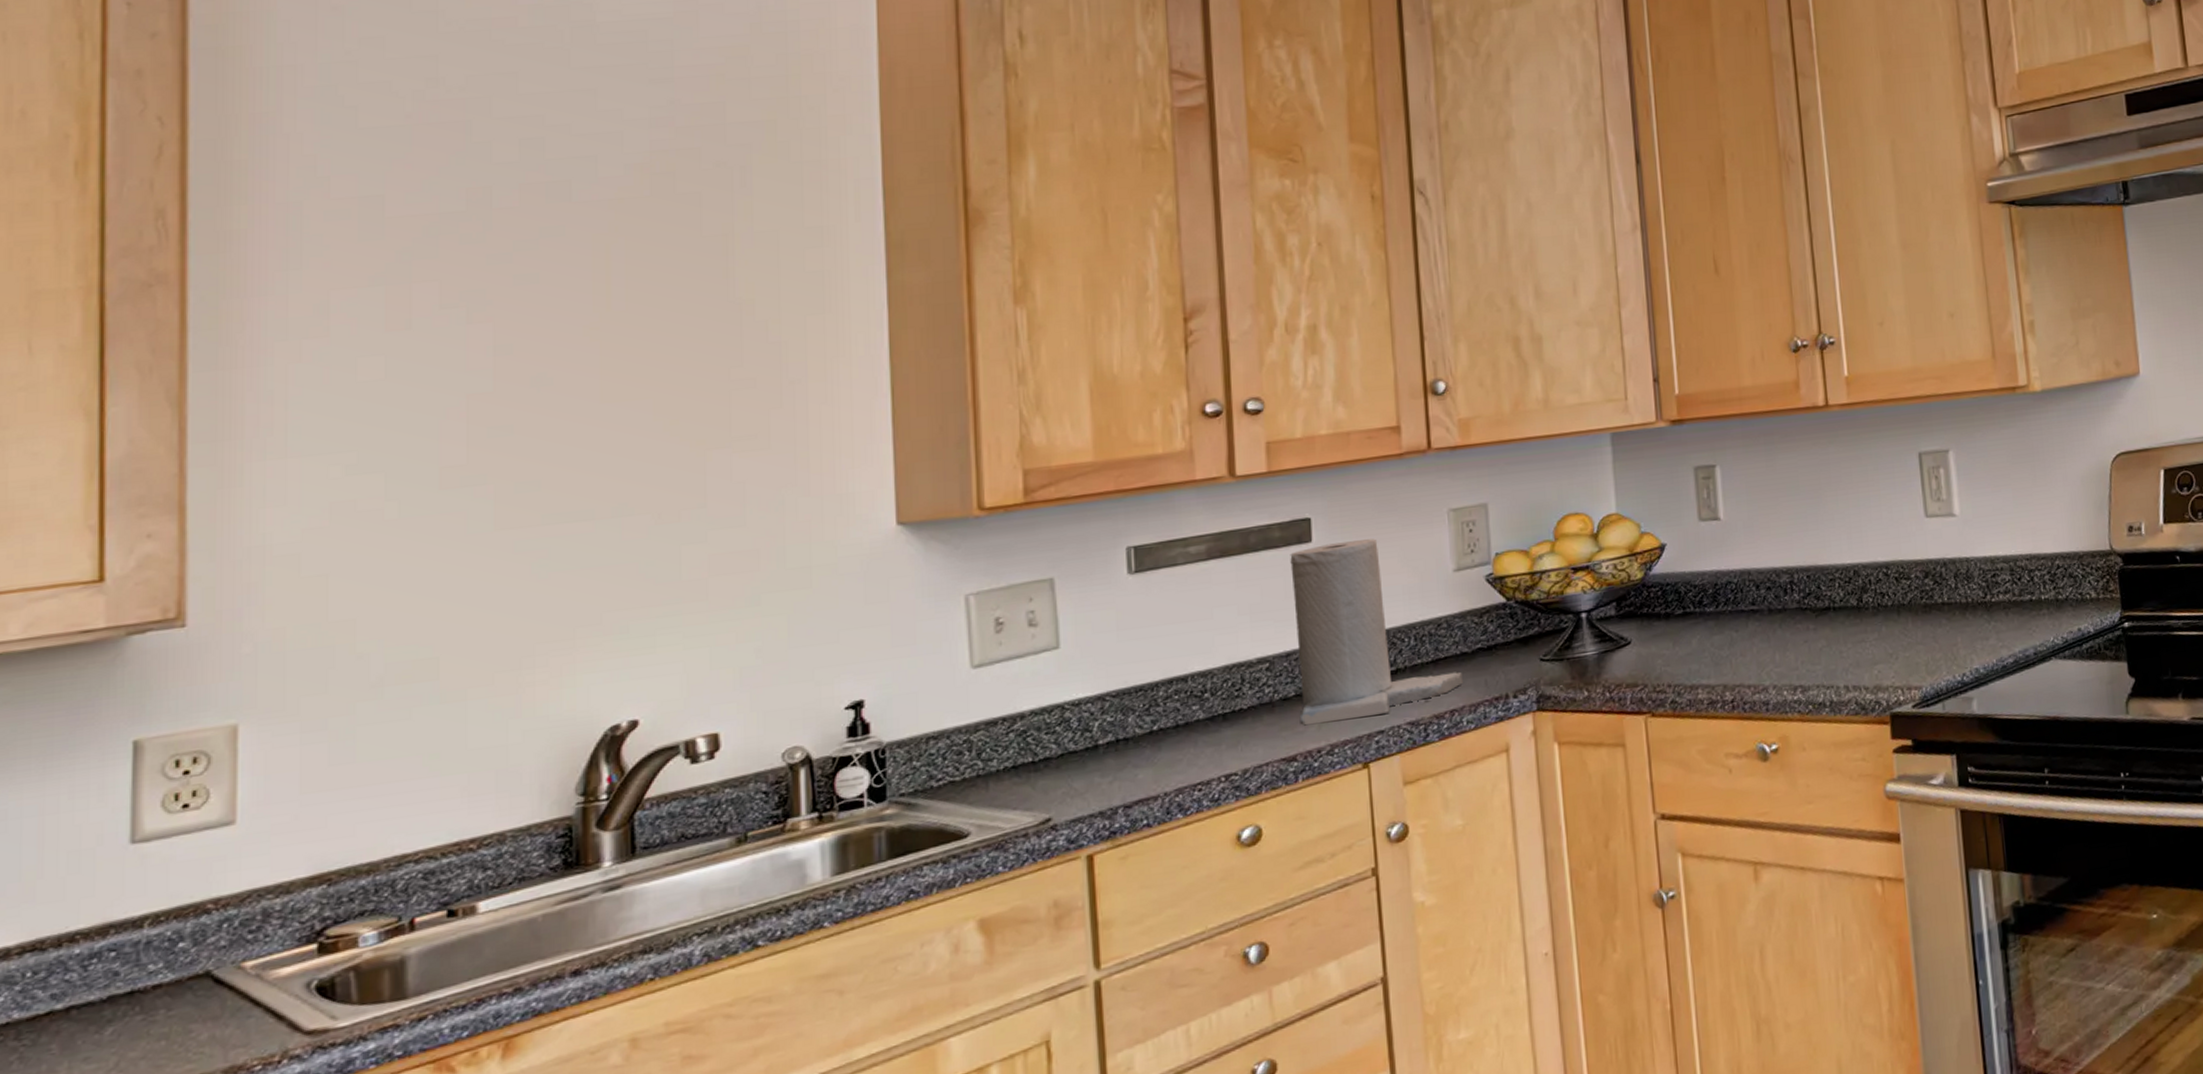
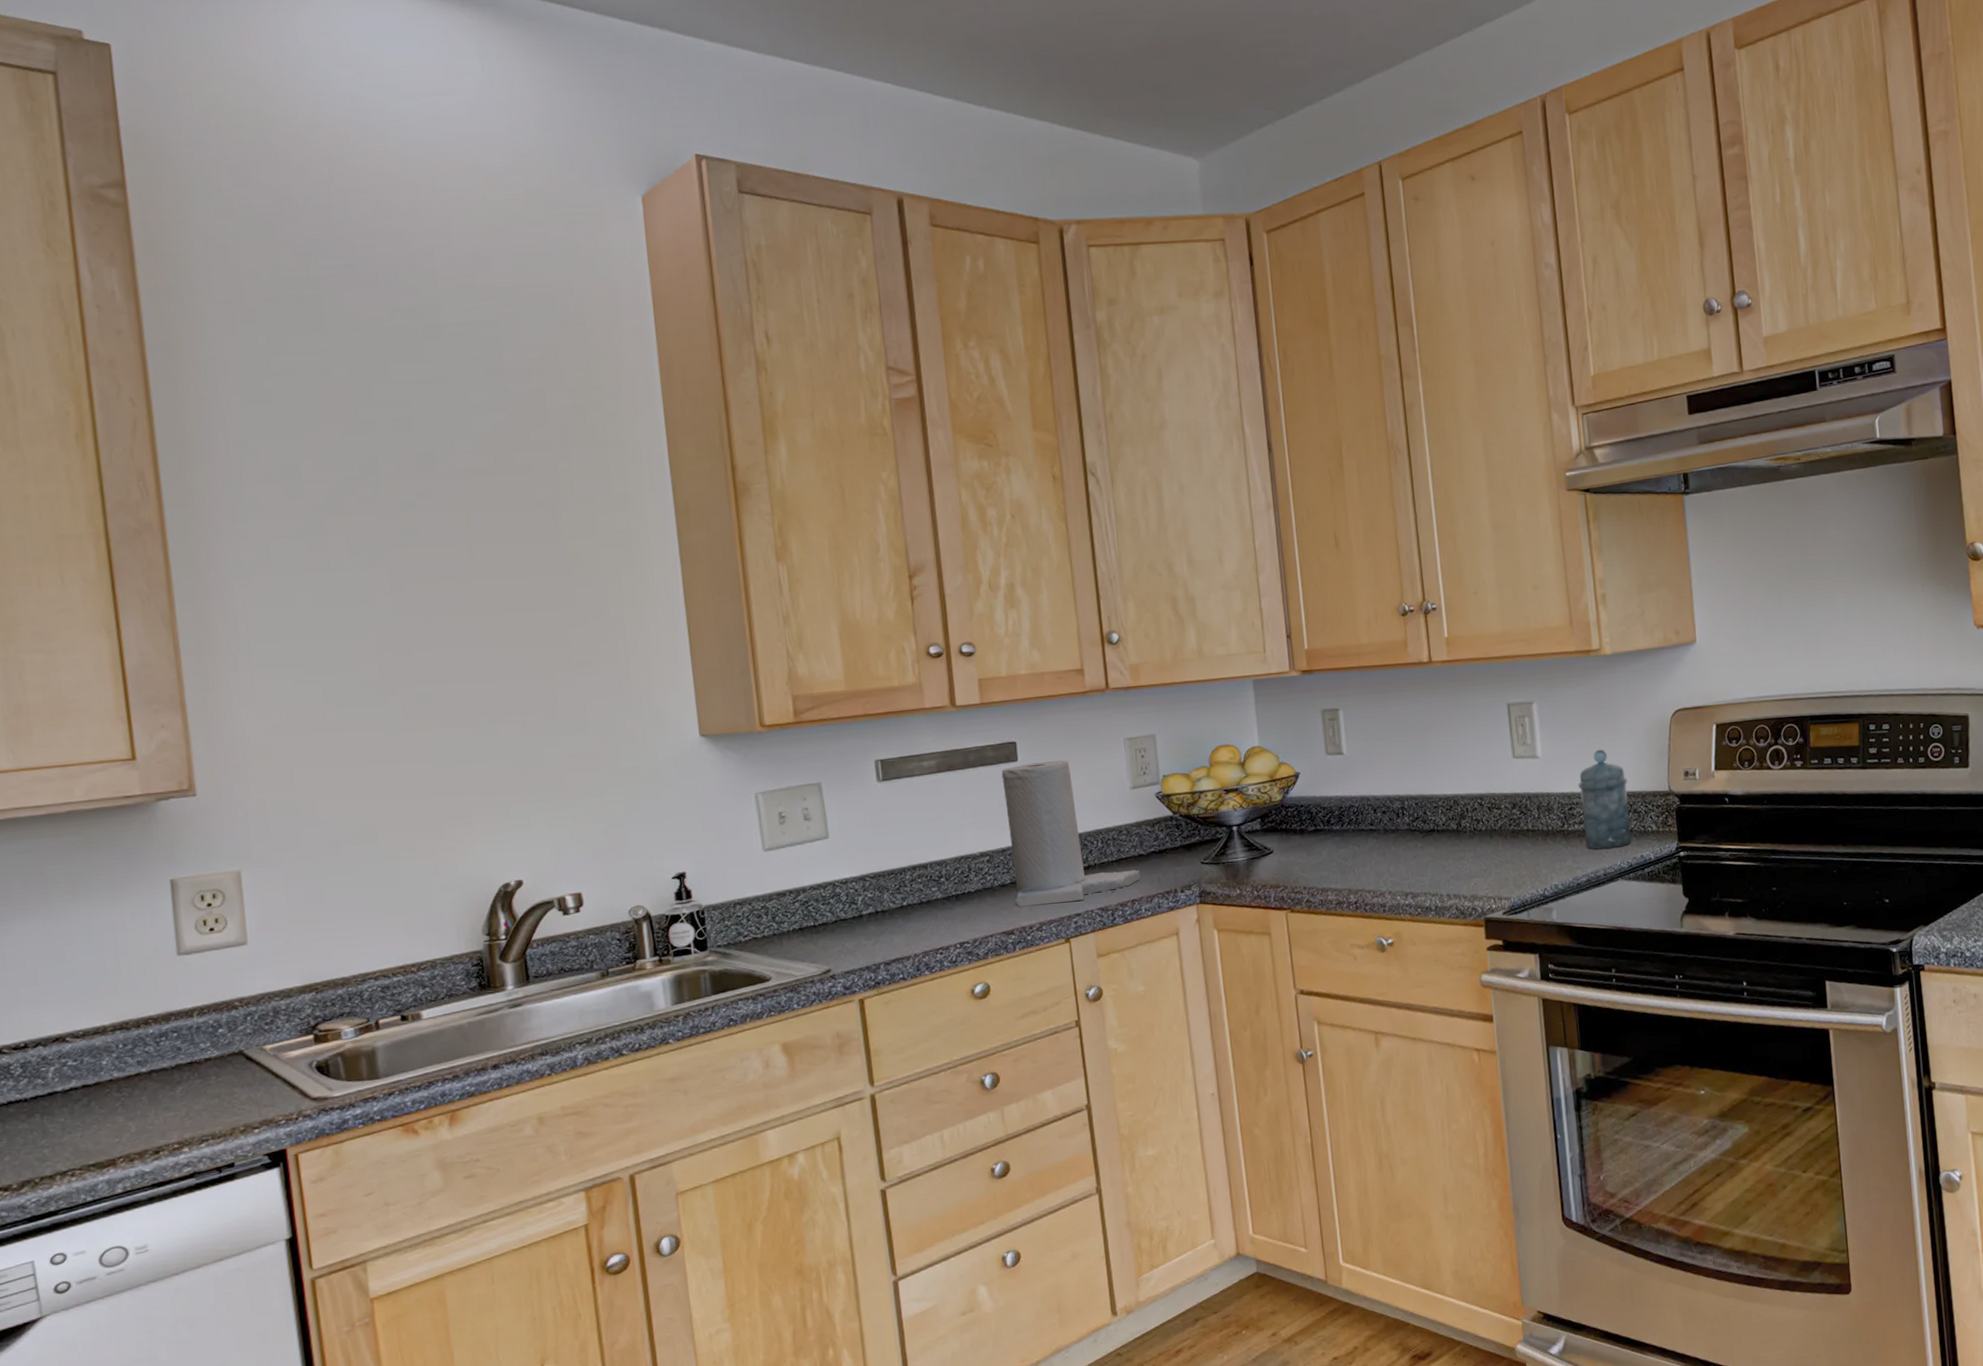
canister: none [2002,503,2067,624] -> present [1578,749,1632,849]

